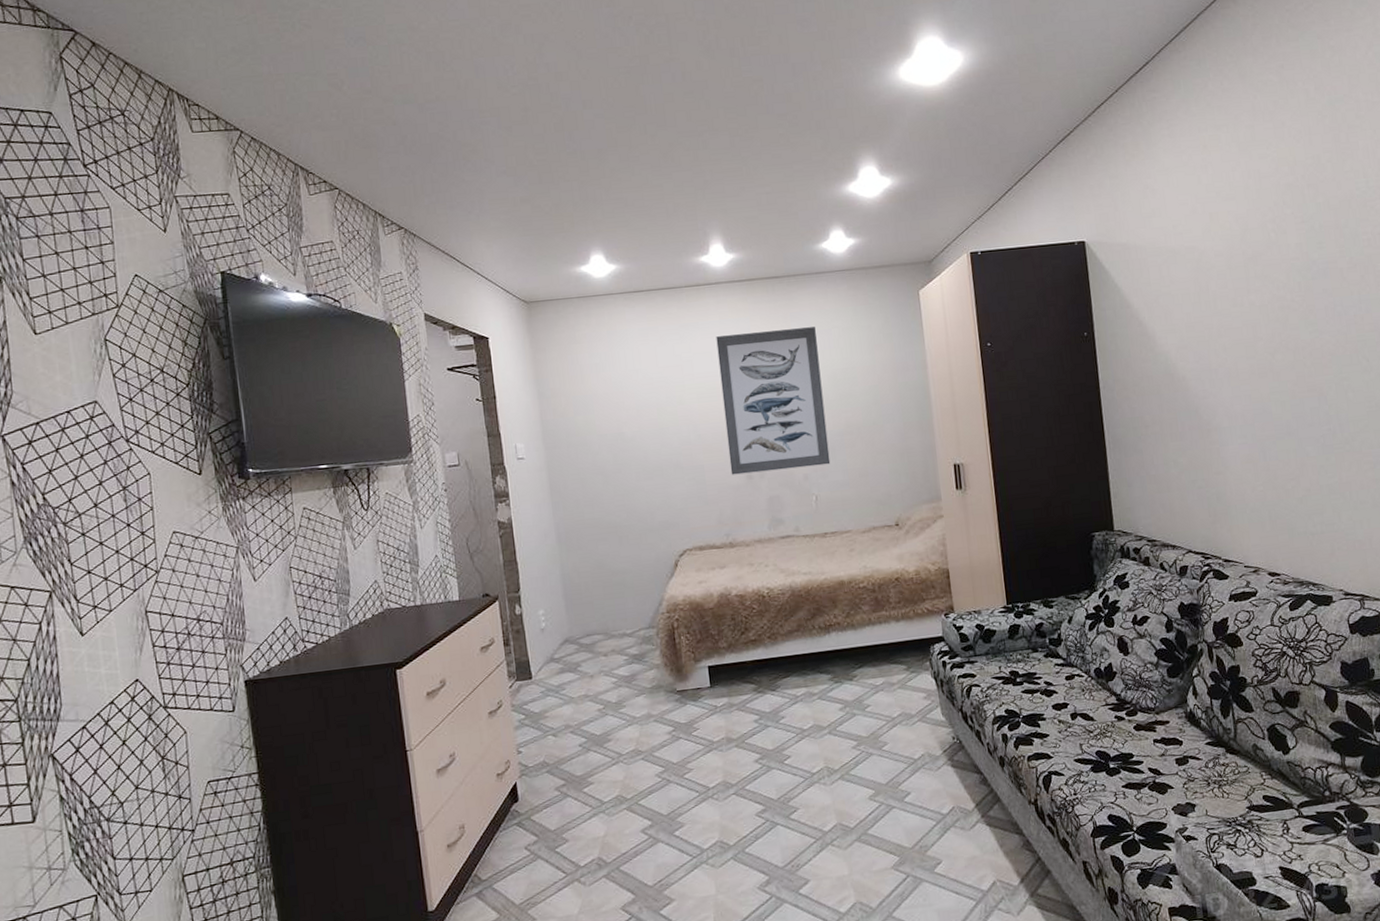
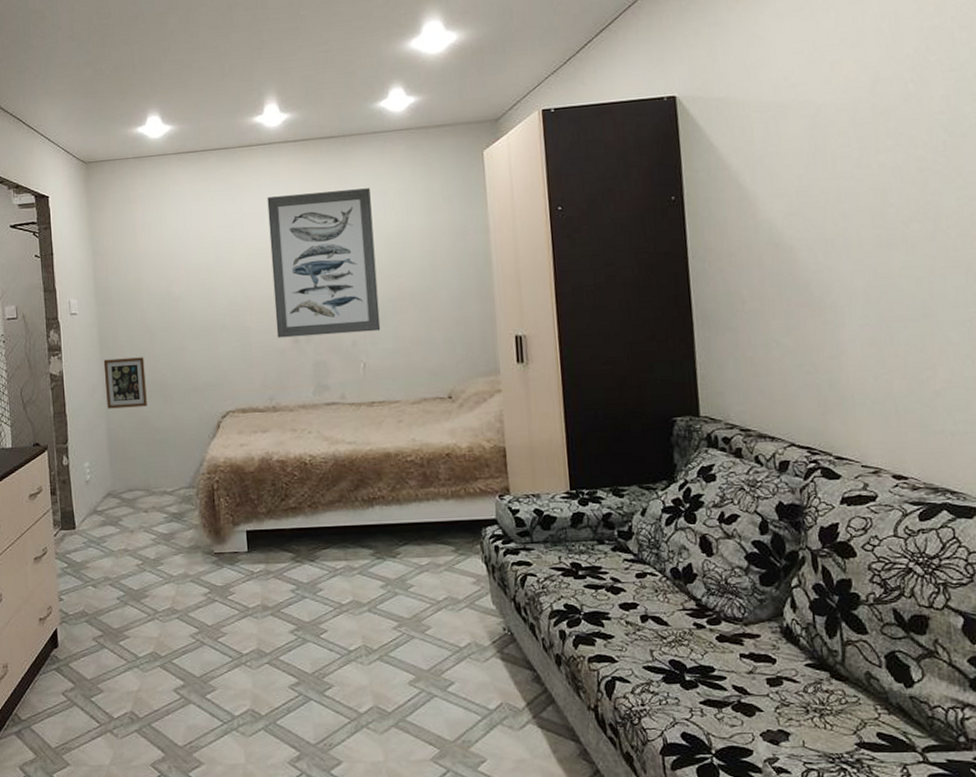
picture frame: none [554,499,603,554] -> present [103,357,147,409]

